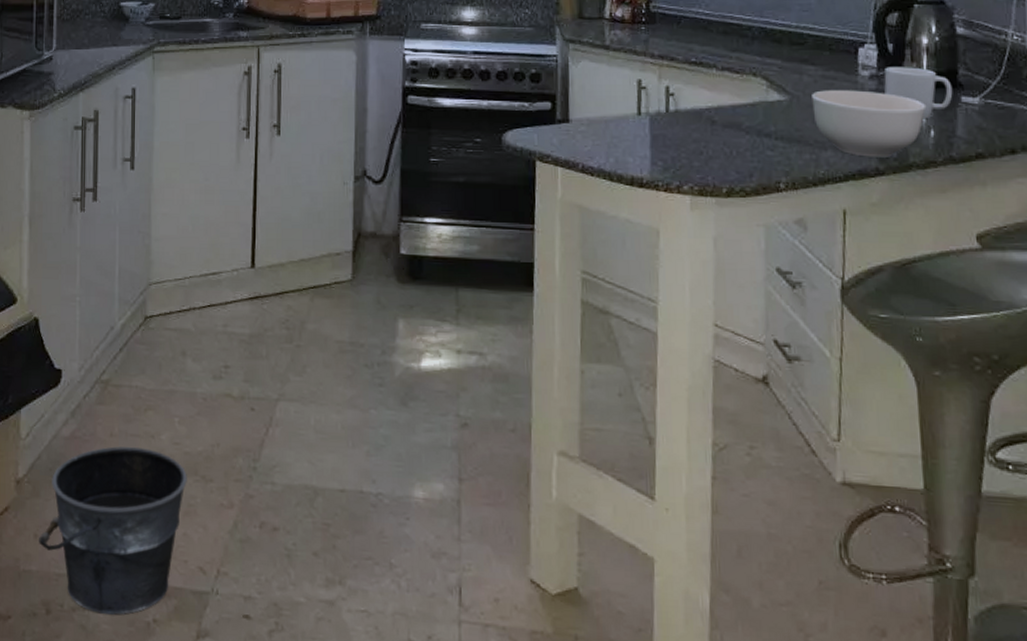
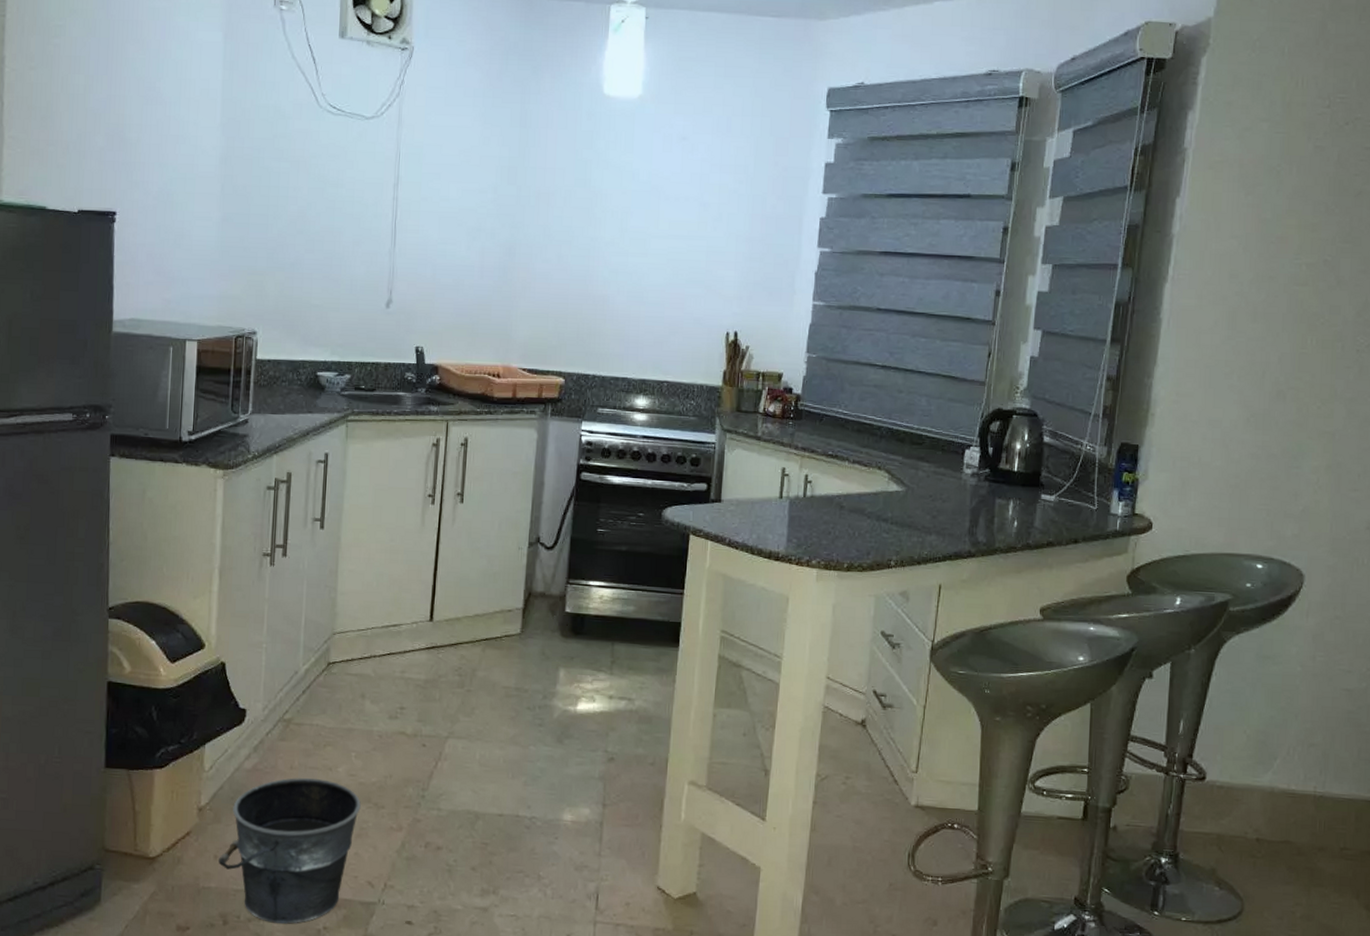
bowl: present [812,90,927,157] -> none [923,484,1014,543]
mug: present [884,67,953,118] -> none [982,467,1036,511]

